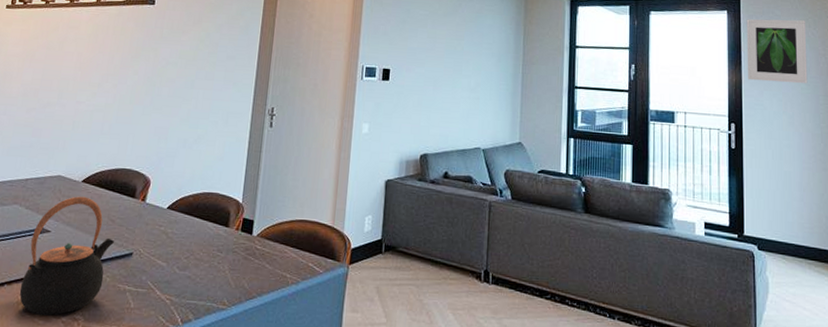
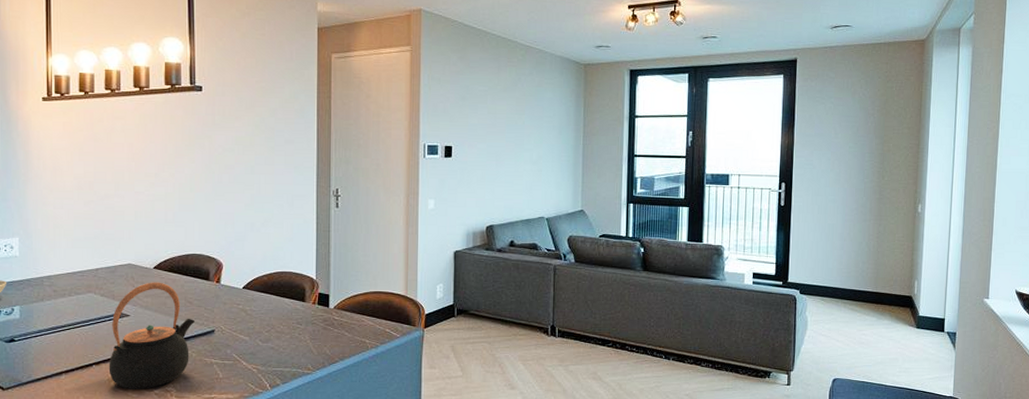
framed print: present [746,19,808,84] -> none [799,81,858,143]

